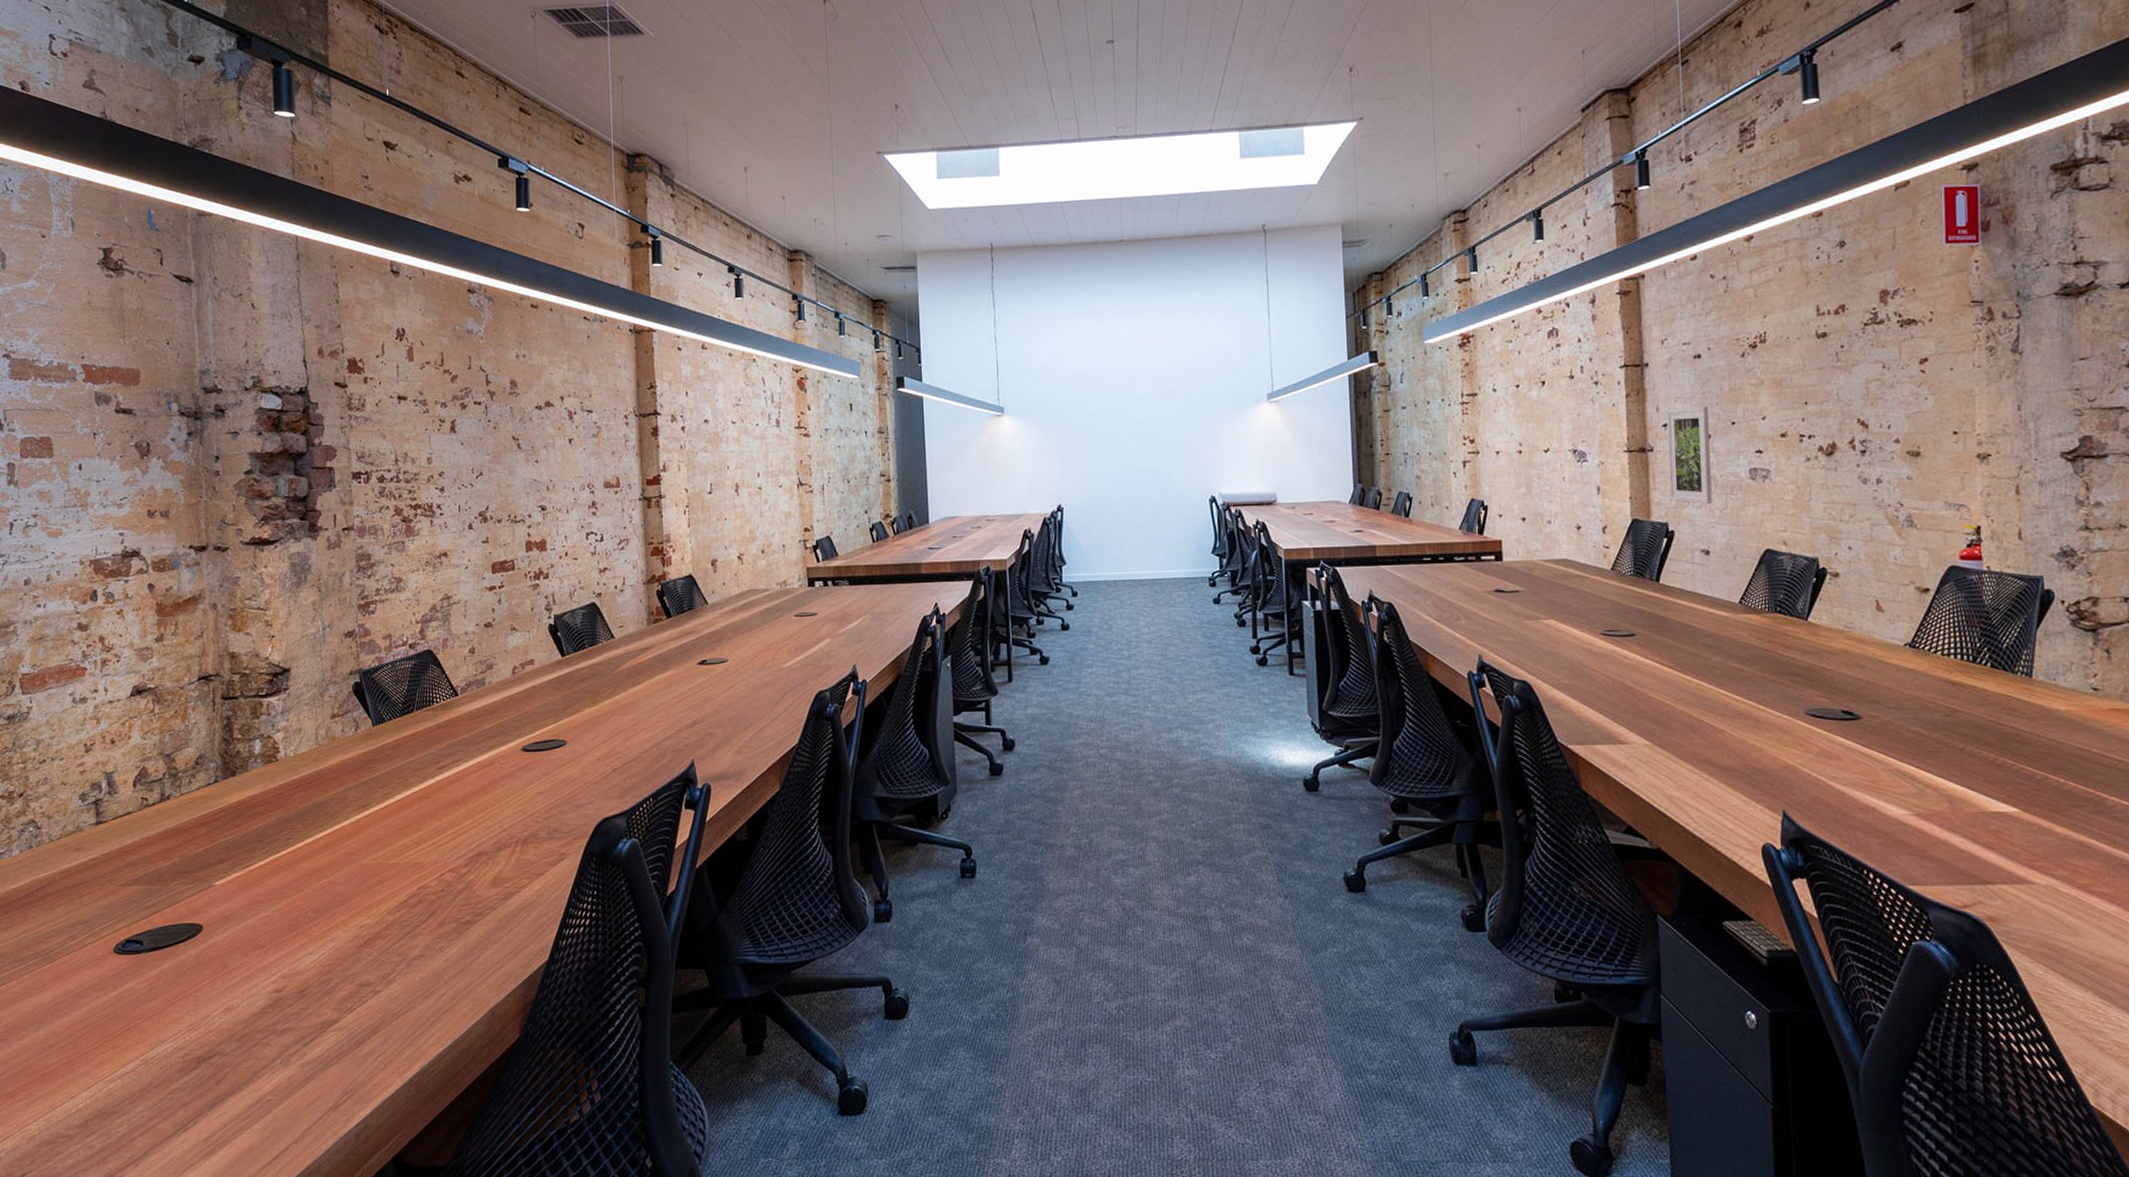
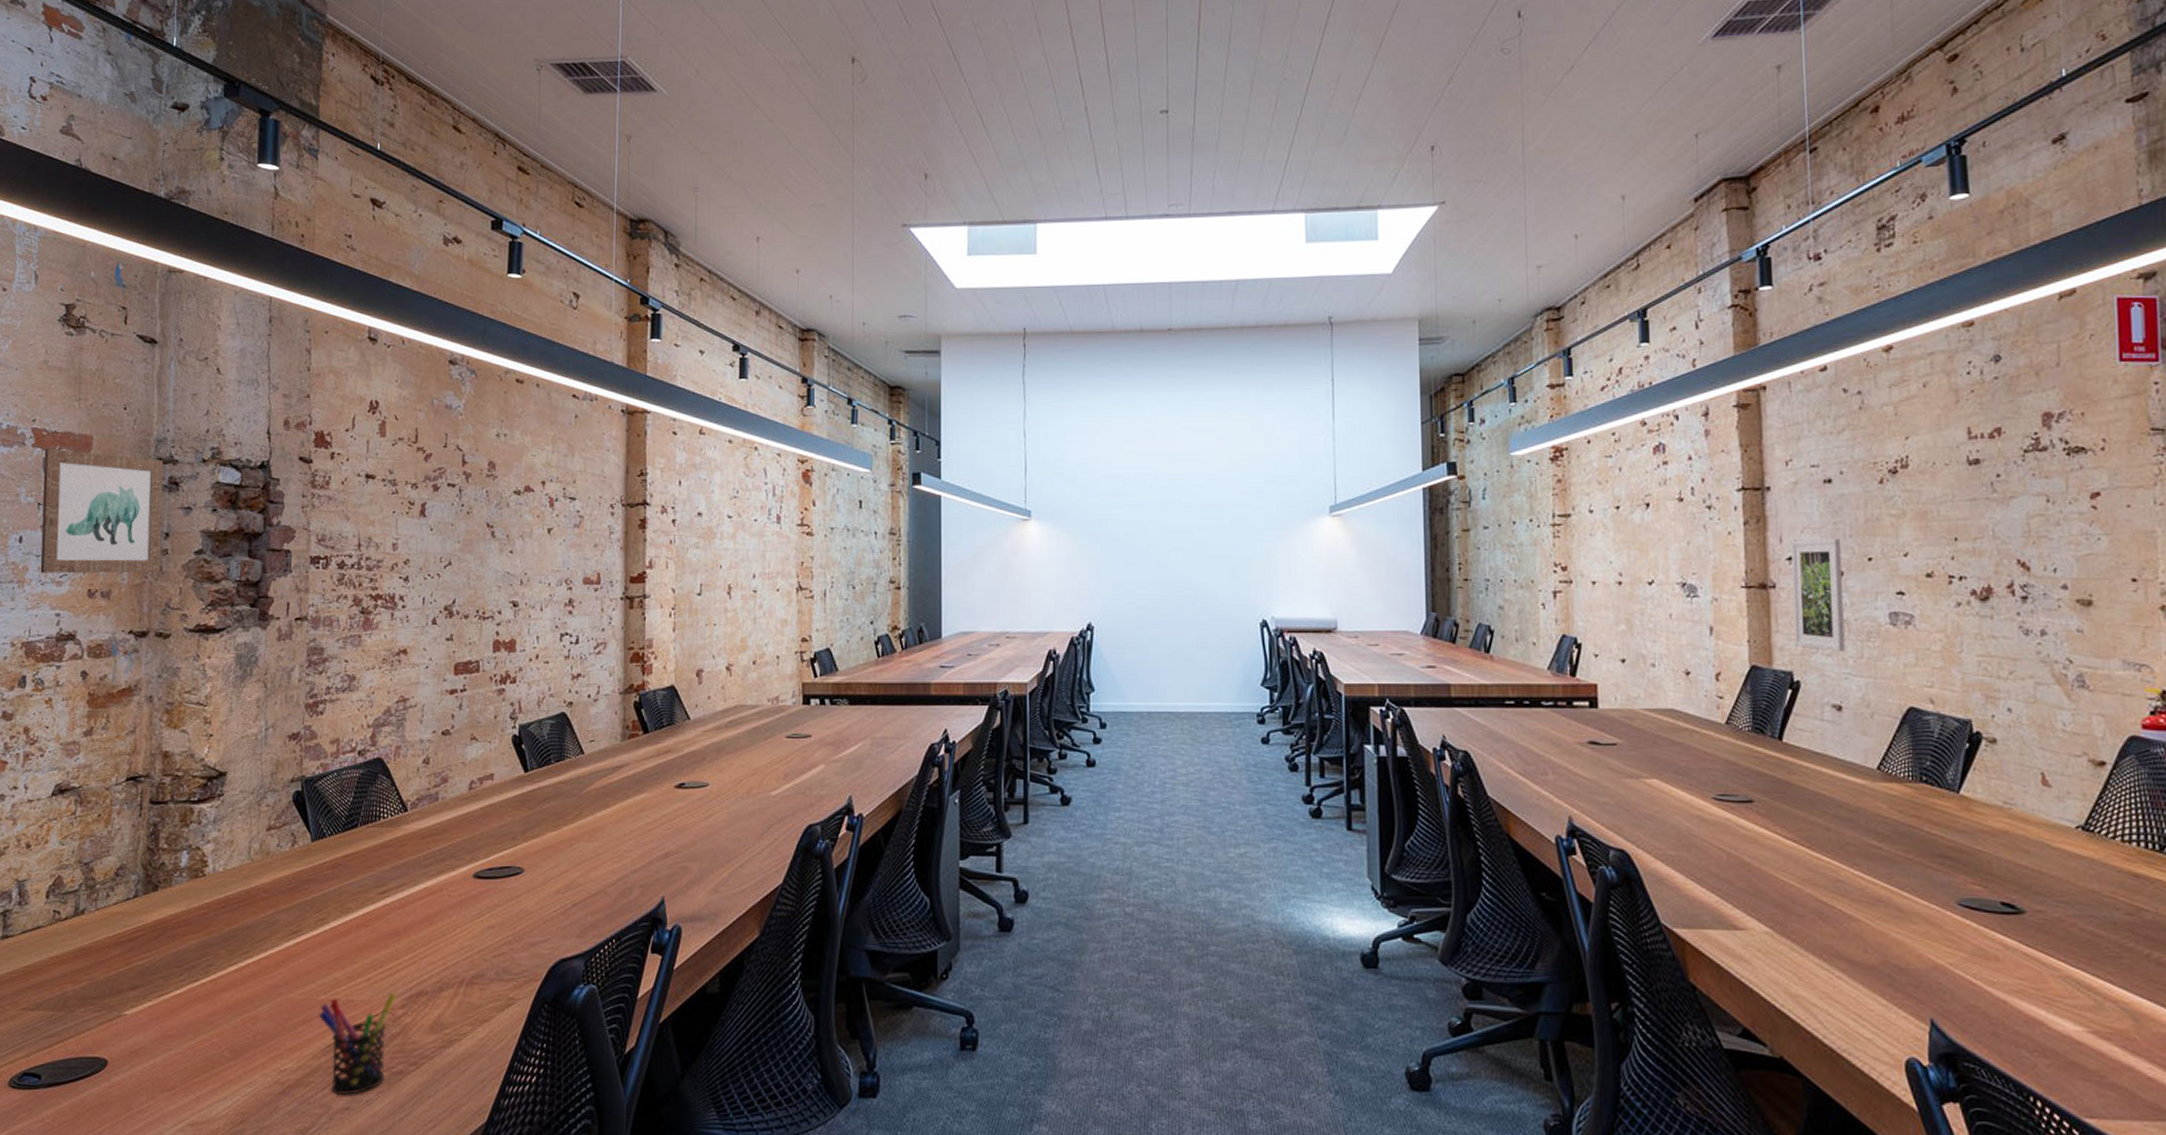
wall art: none [95,382,214,497] -> present [40,448,164,573]
pen holder: none [390,854,459,945] -> present [318,992,396,1096]

